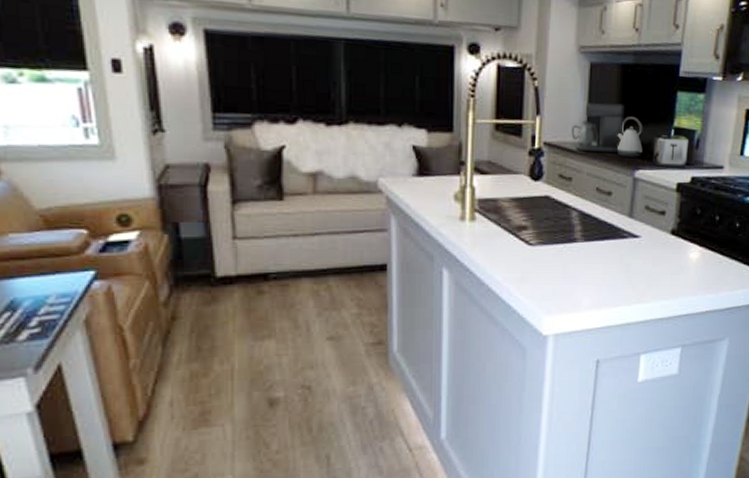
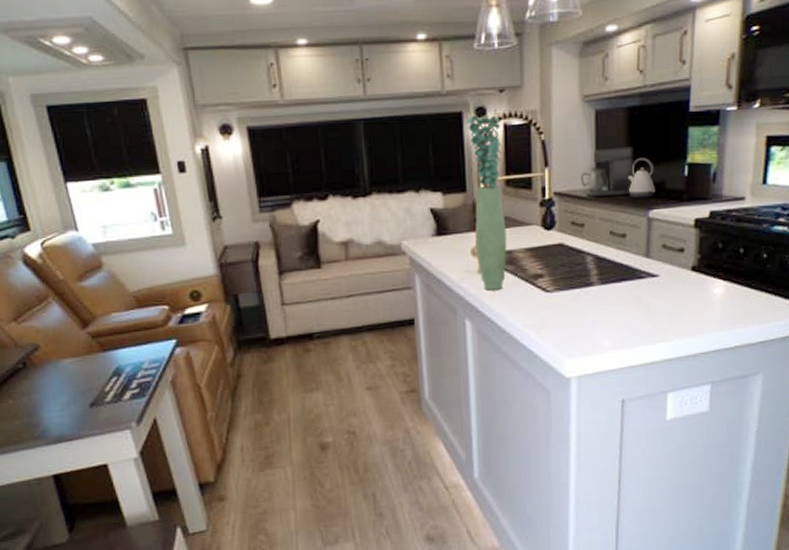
vase: none [458,43,494,239] -> present [466,108,507,290]
toaster: present [652,134,689,168] -> none [666,170,705,206]

